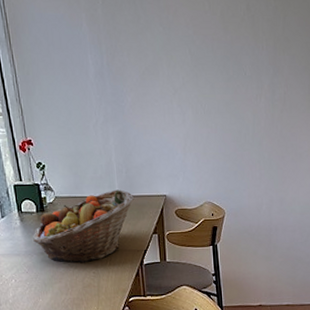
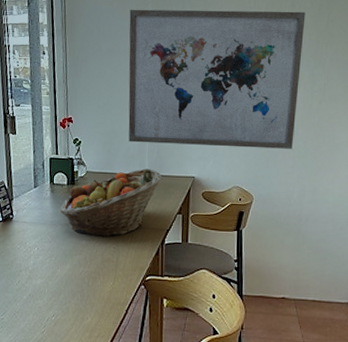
wall art: none [78,15,262,163] -> present [128,9,306,149]

